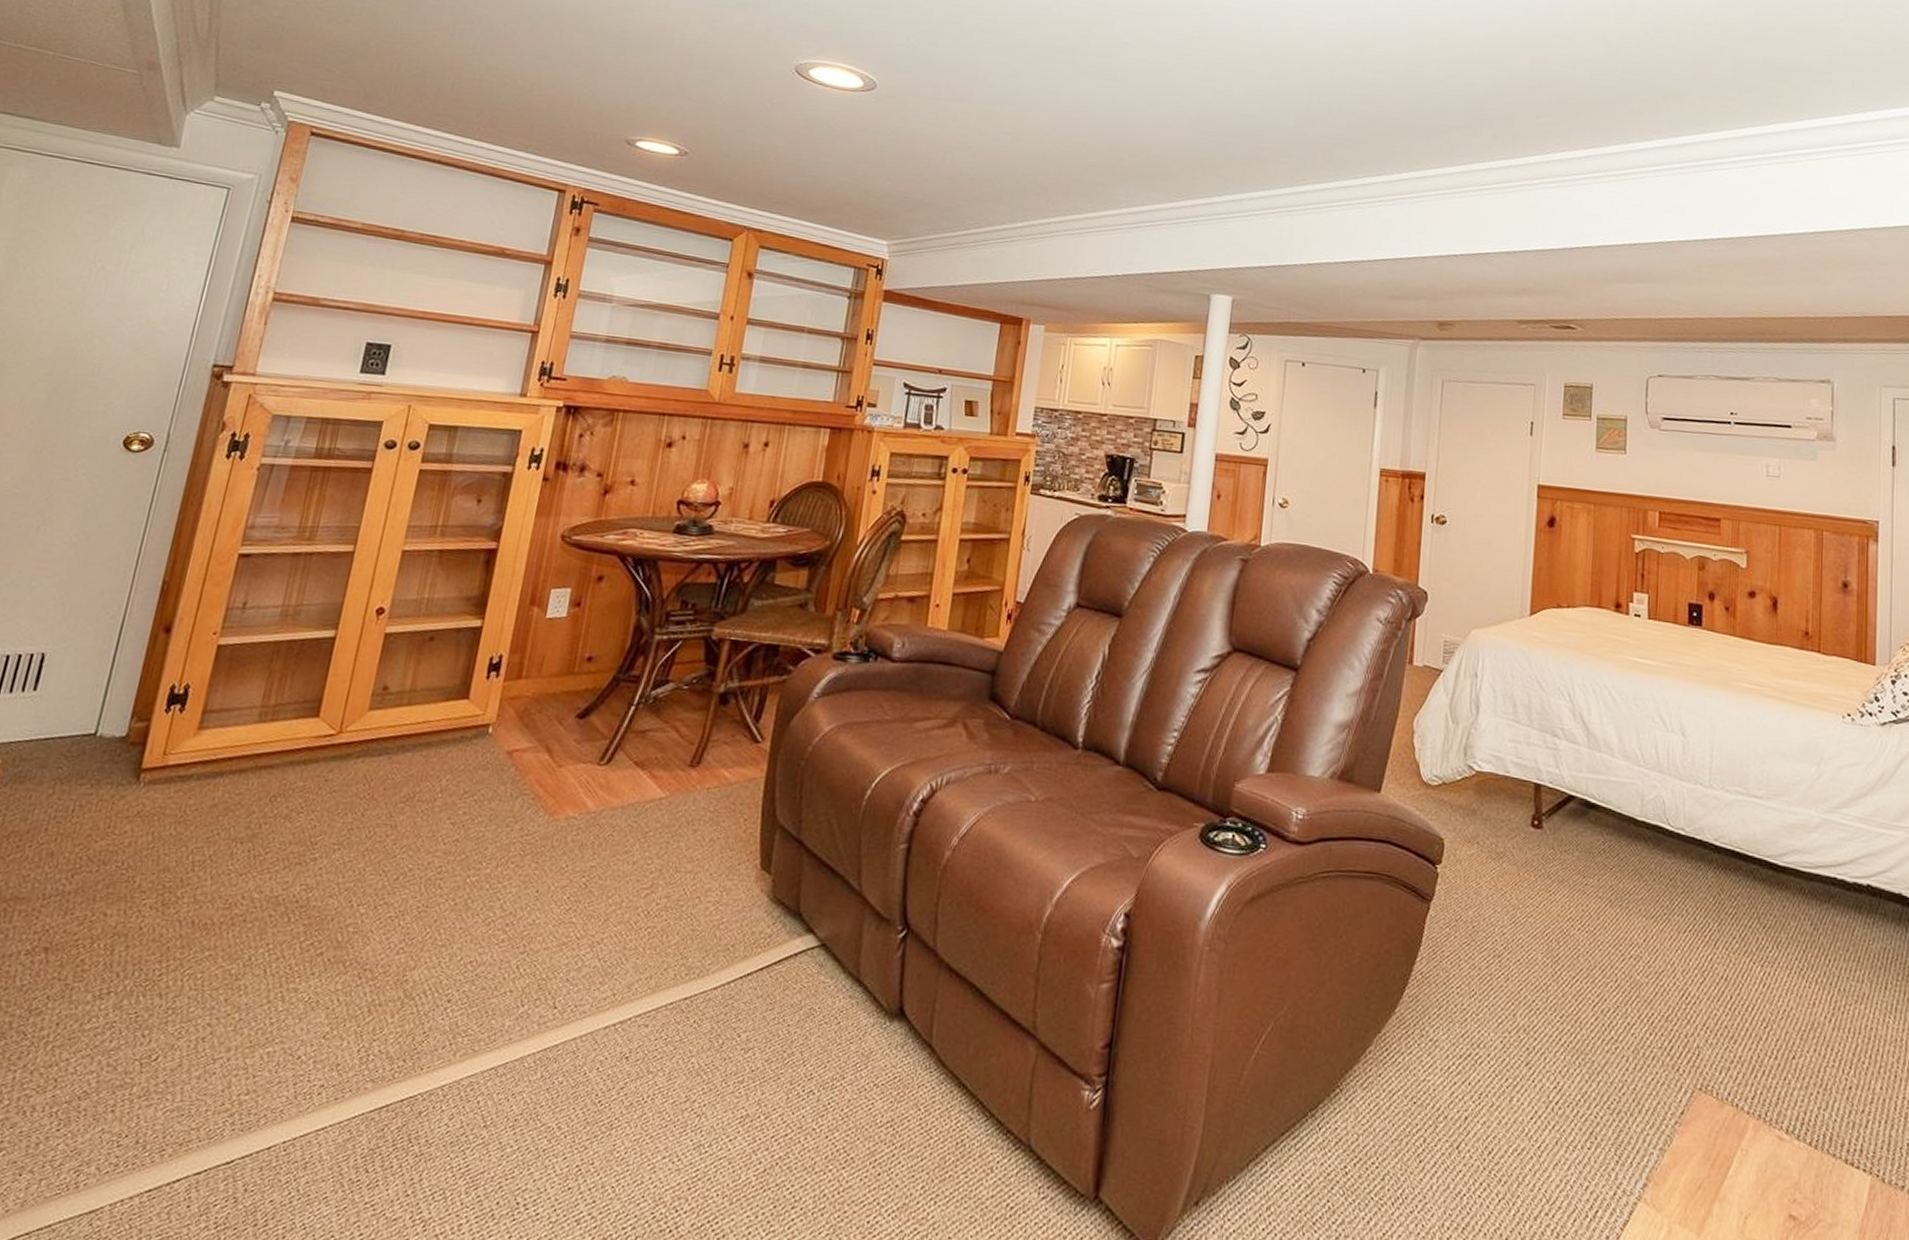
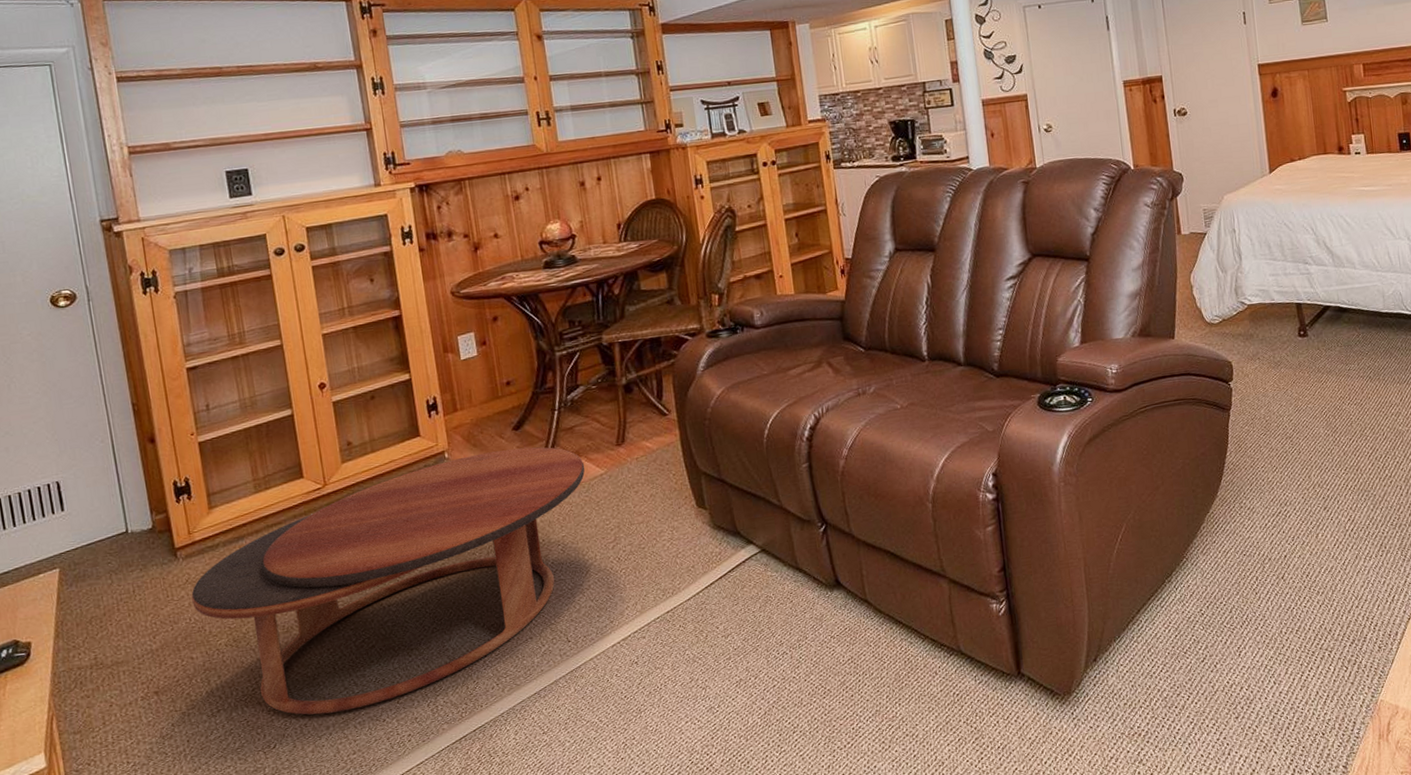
coffee table: none [132,737,646,1033] -> present [191,447,585,715]

